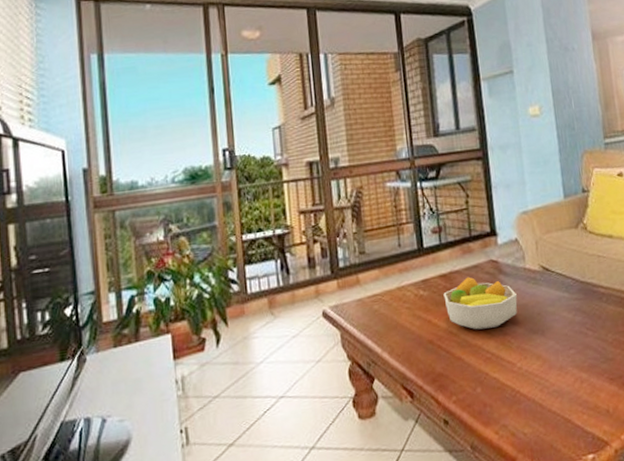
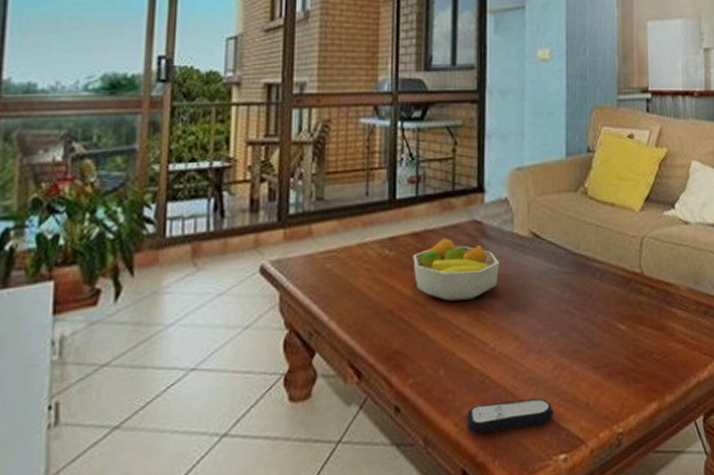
remote control: none [503,407,579,441] -> present [466,398,554,435]

